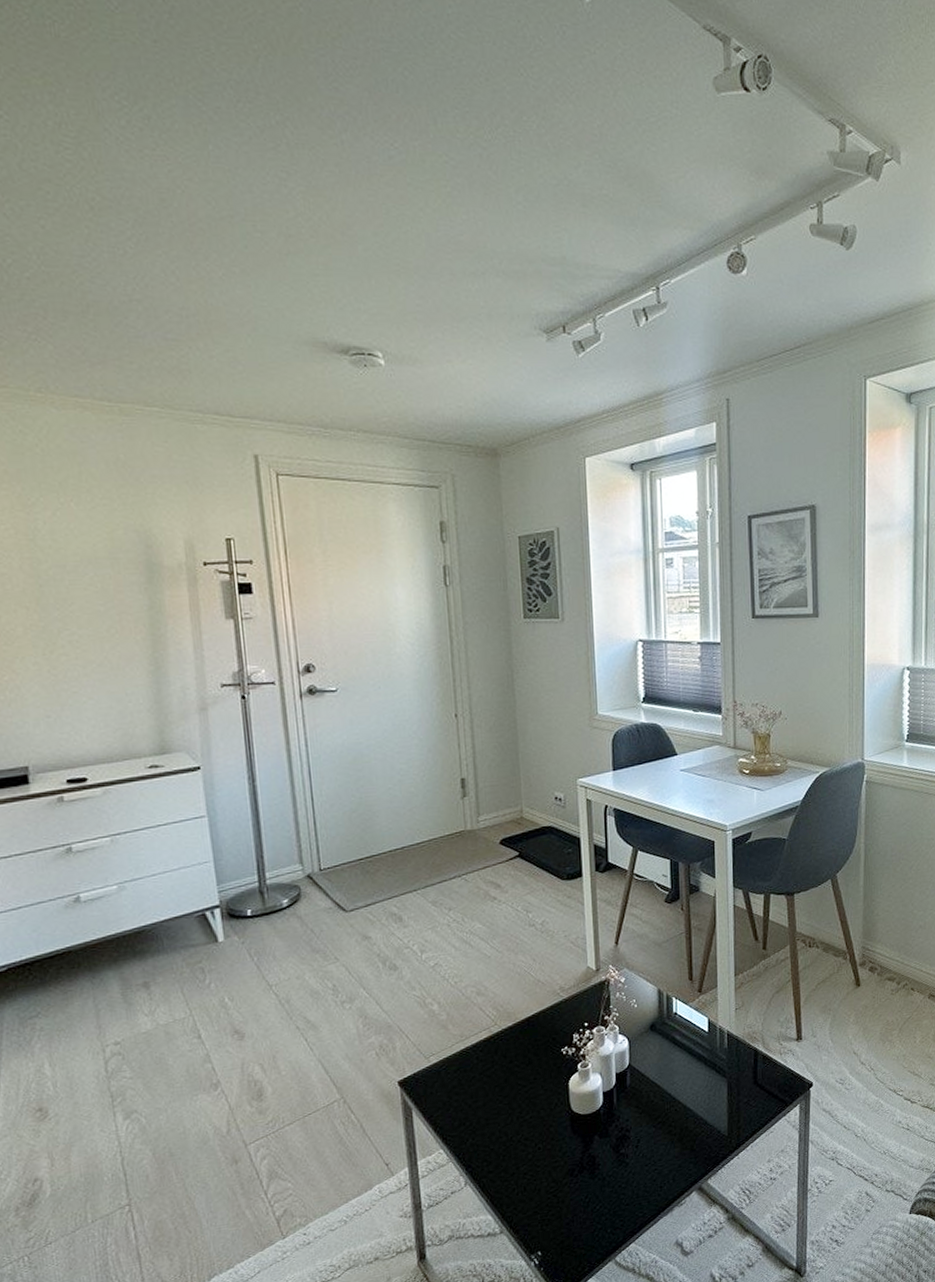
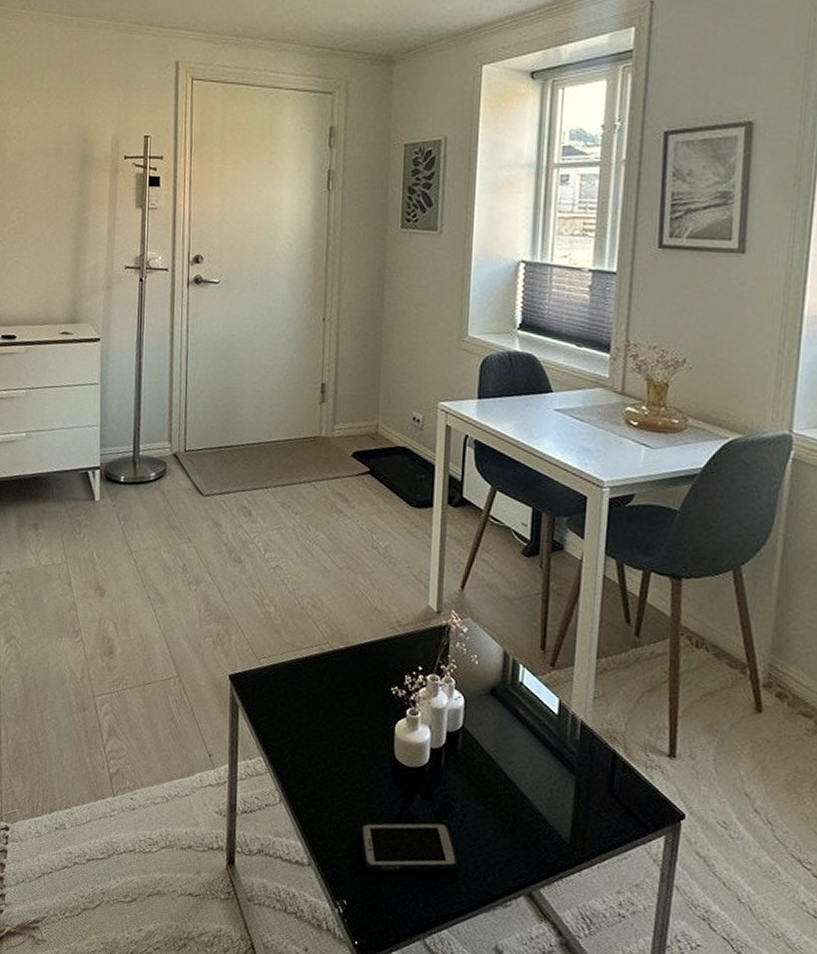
cell phone: none [547,1153,637,1217] -> present [360,822,458,871]

